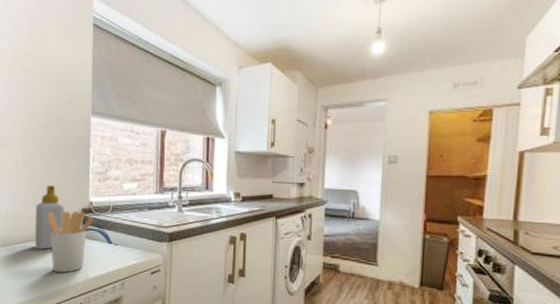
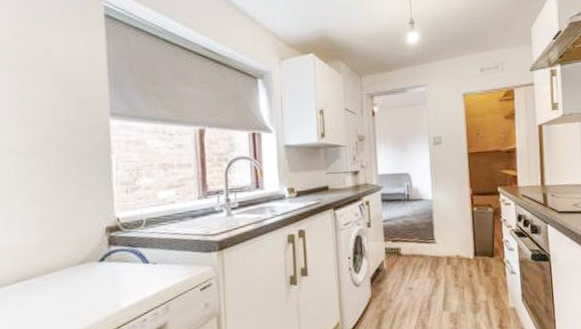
soap bottle: present [34,185,65,250] -> none [42,204,84,285]
utensil holder: present [46,211,94,273] -> none [57,230,123,309]

